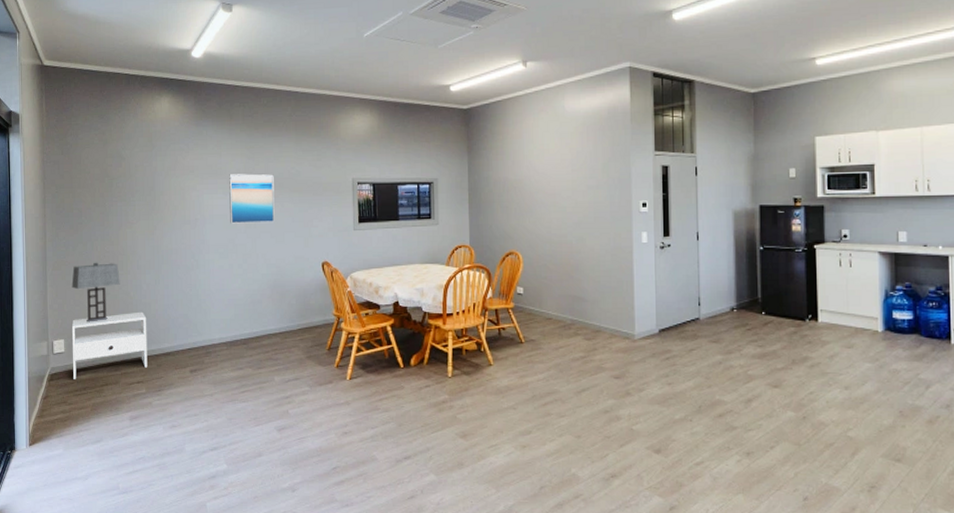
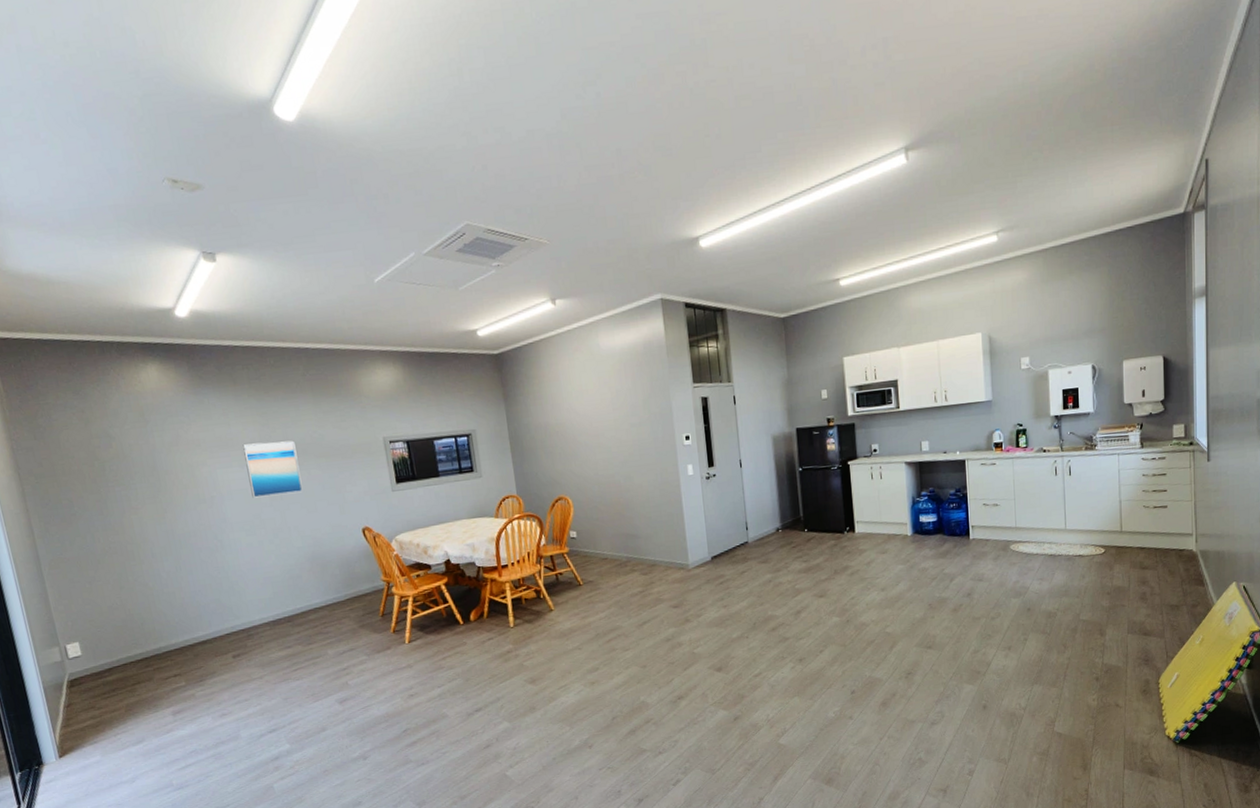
table lamp: present [71,262,120,323] -> none [74,554,135,621]
nightstand: present [72,311,148,379] -> none [84,602,183,682]

